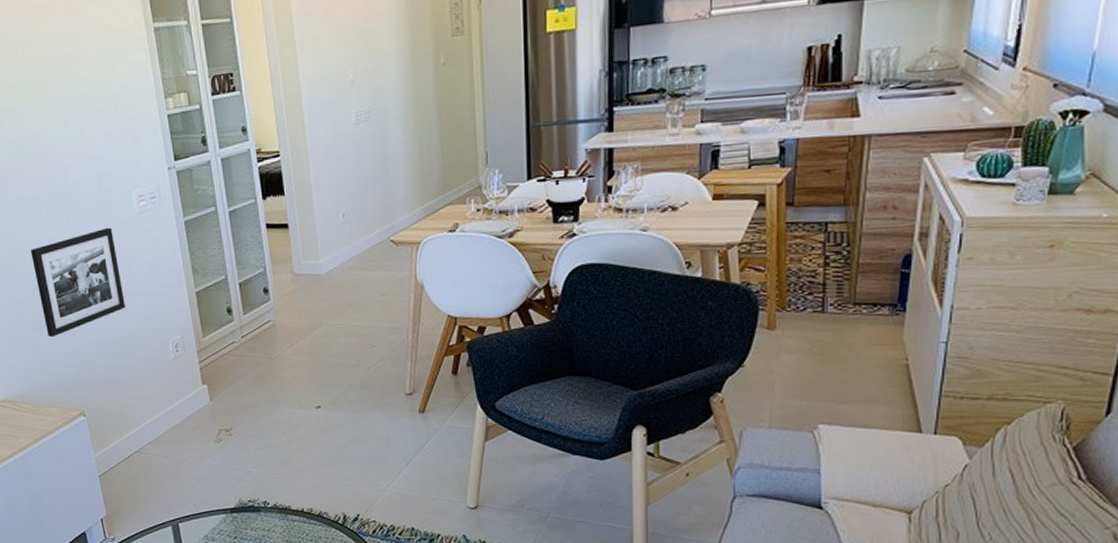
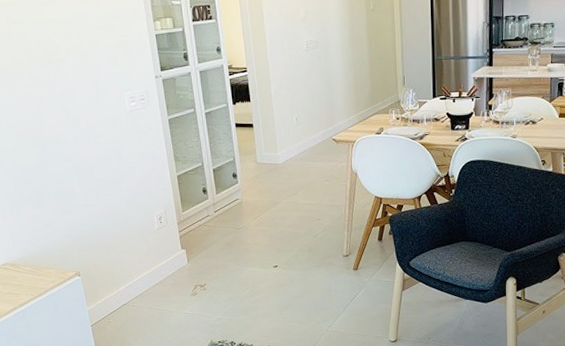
picture frame: present [30,227,125,338] -> none [33,122,117,211]

